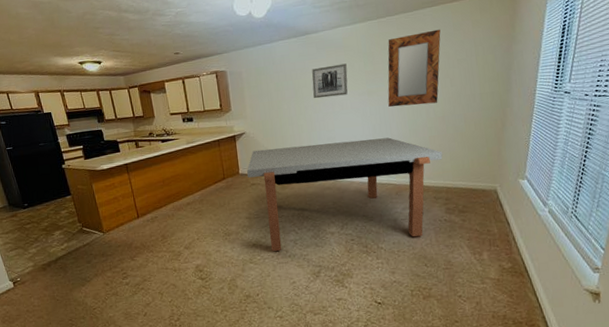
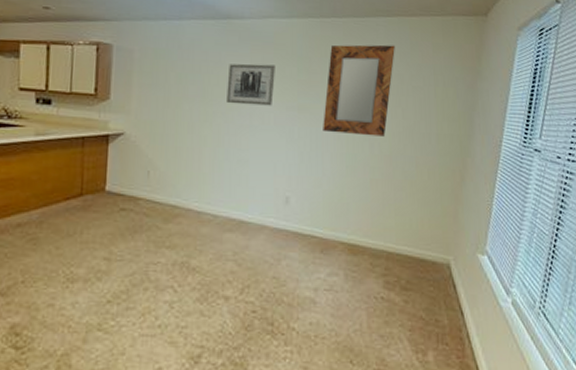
dining table: present [247,137,443,251] -> none [117,160,385,318]

